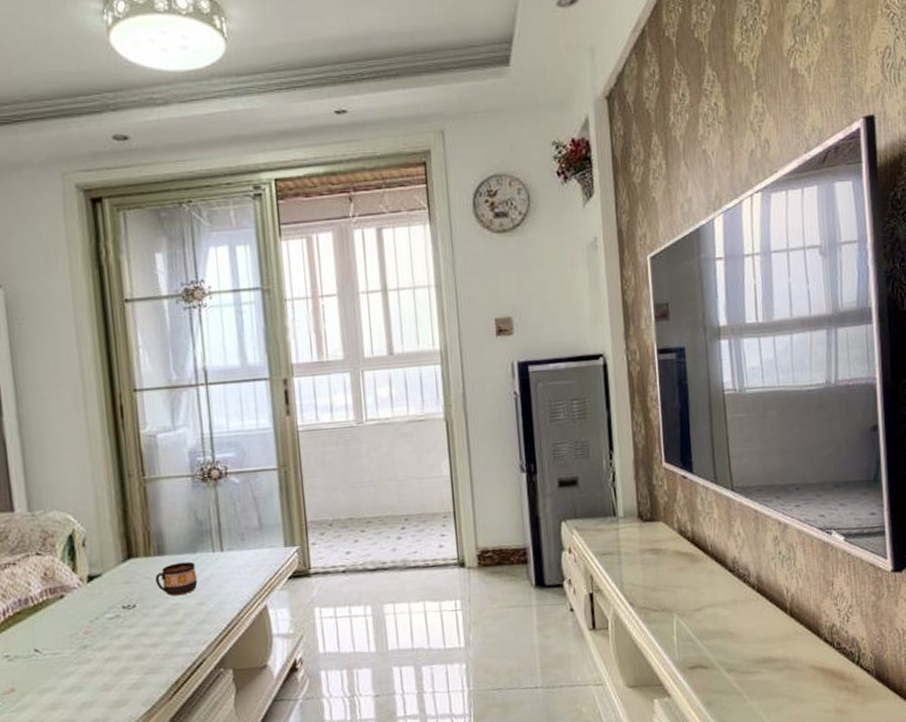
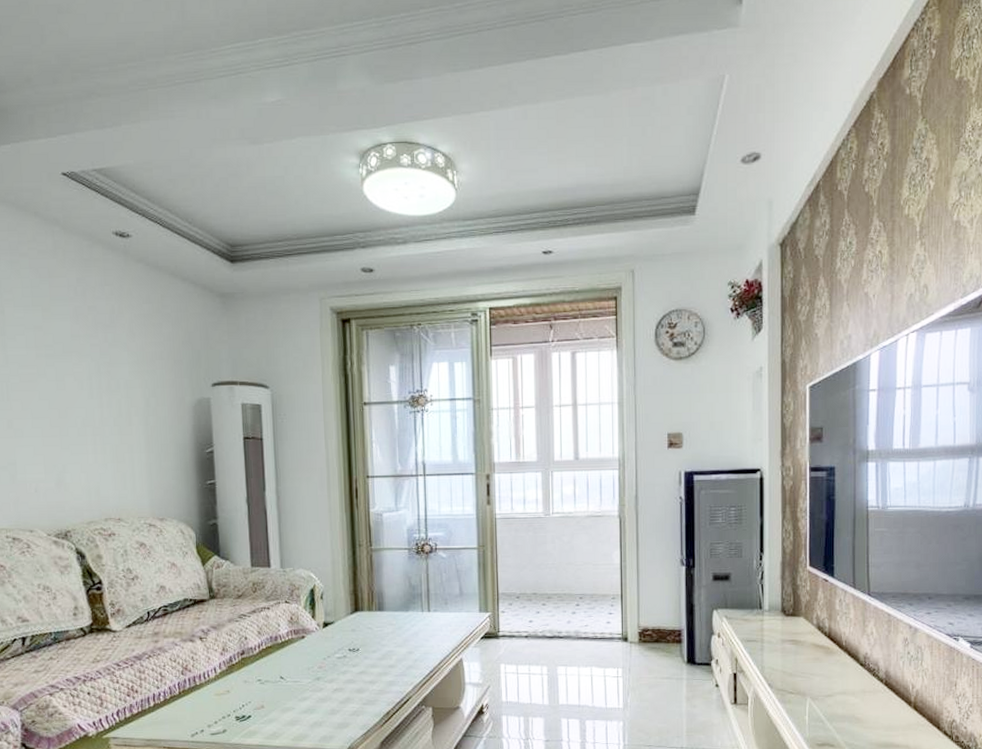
cup: present [155,561,198,596] -> none [376,618,408,645]

